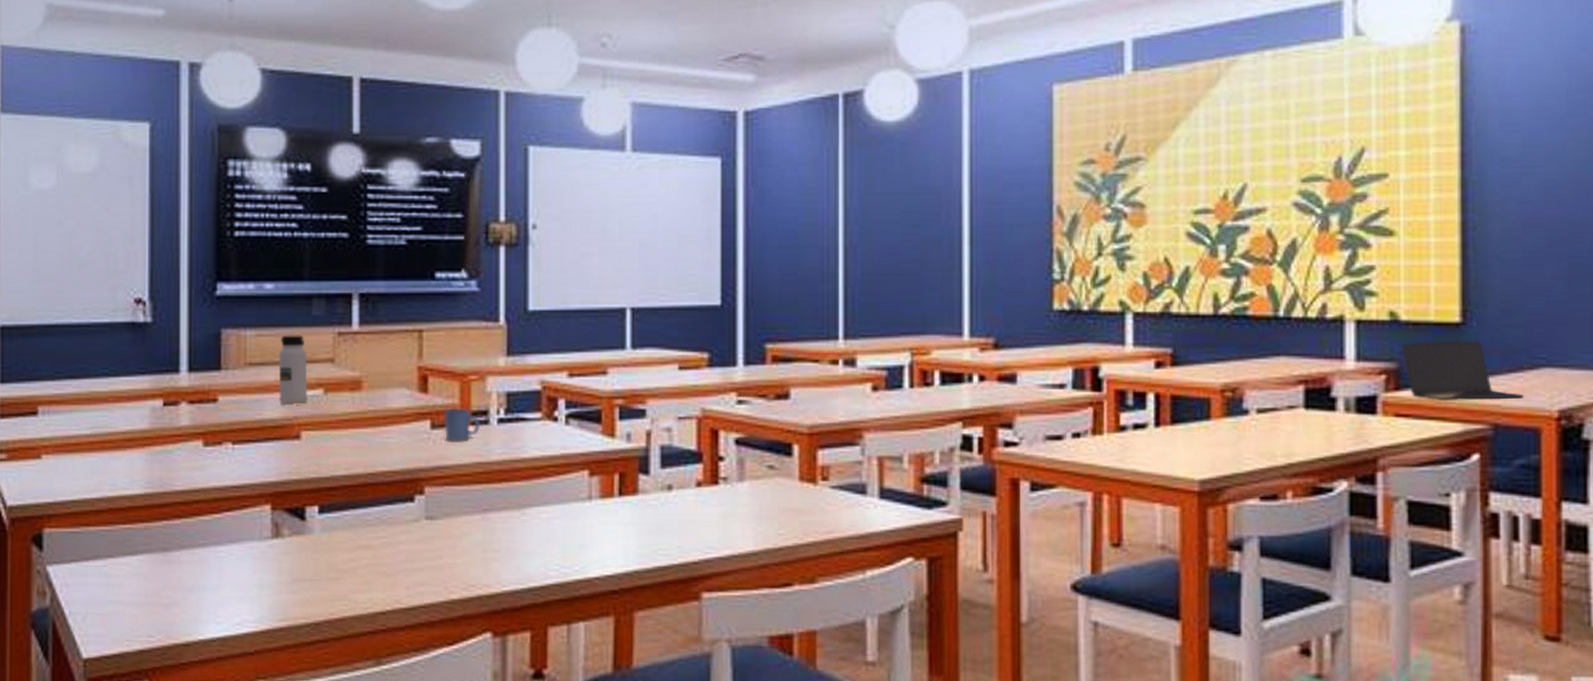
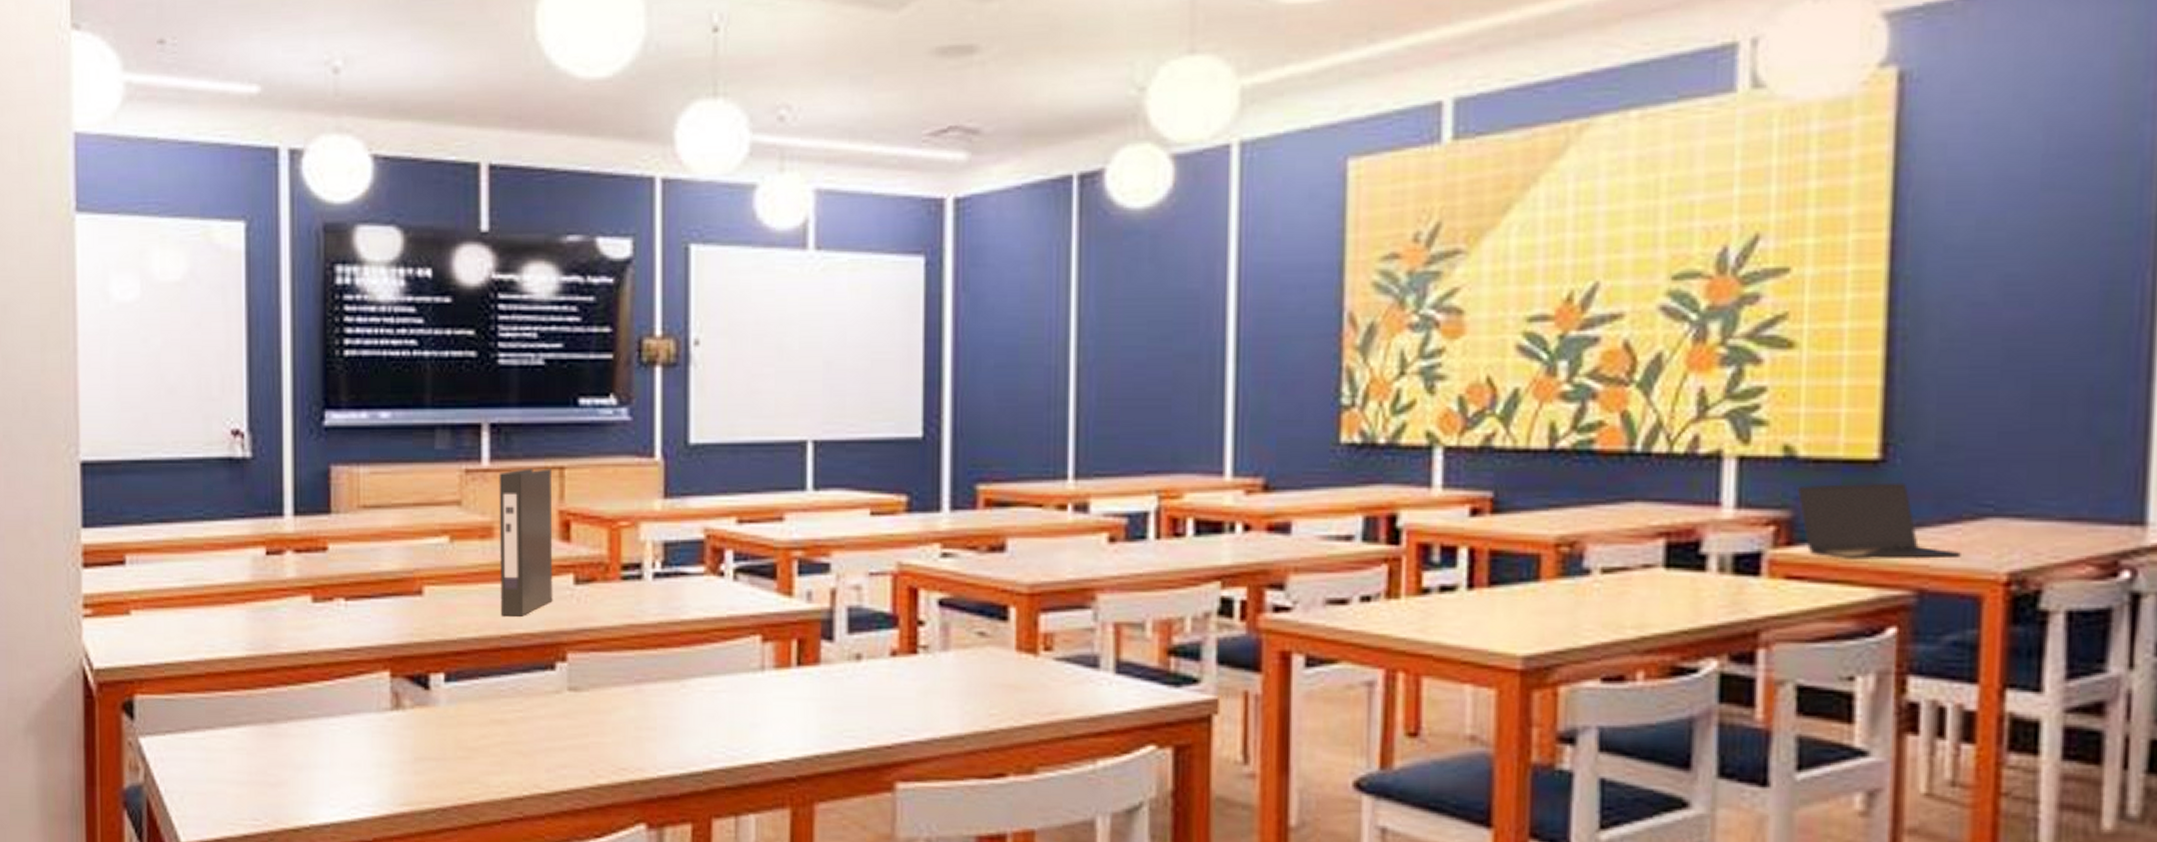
water bottle: present [278,335,308,406] -> none [397,472,431,556]
binder: none [366,331,413,457] -> present [499,469,553,617]
mug: present [444,408,481,444] -> none [589,560,633,603]

